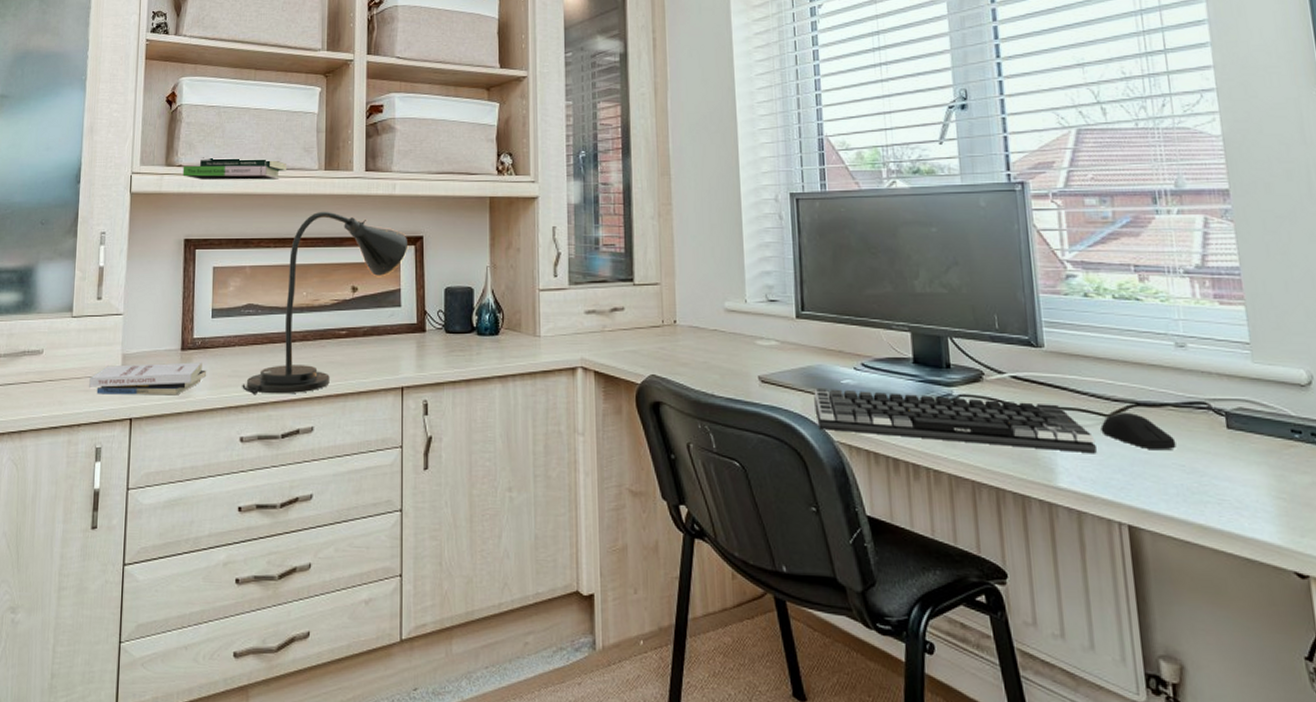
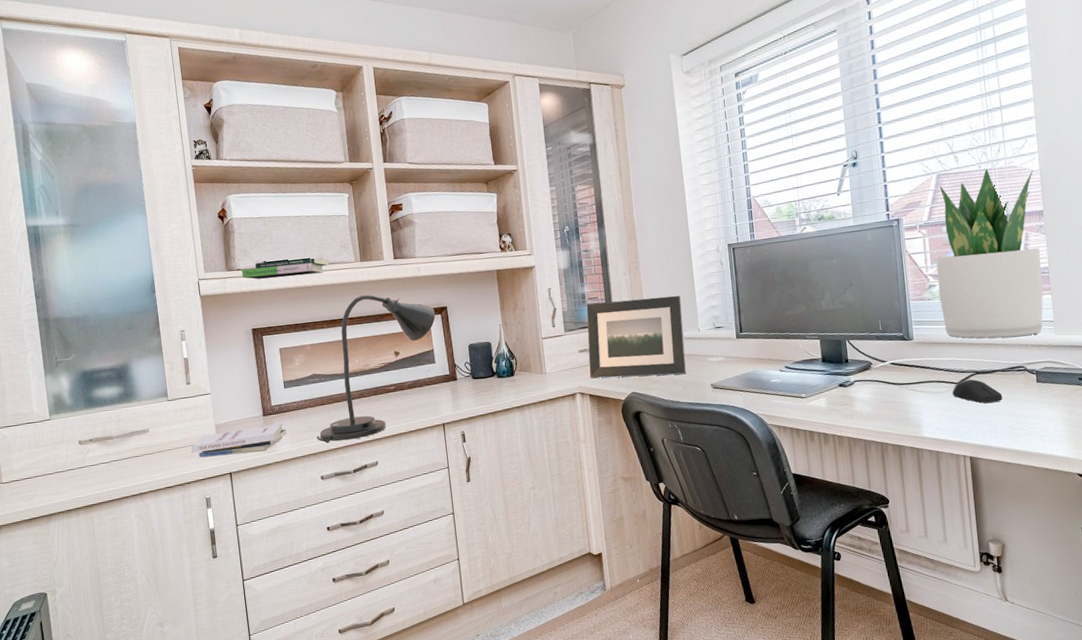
picture frame: none [596,251,726,359] -> present [586,295,686,379]
computer keyboard: present [814,388,1097,454] -> none [751,379,949,417]
planter: none [1075,129,1234,360] -> present [936,170,1044,339]

